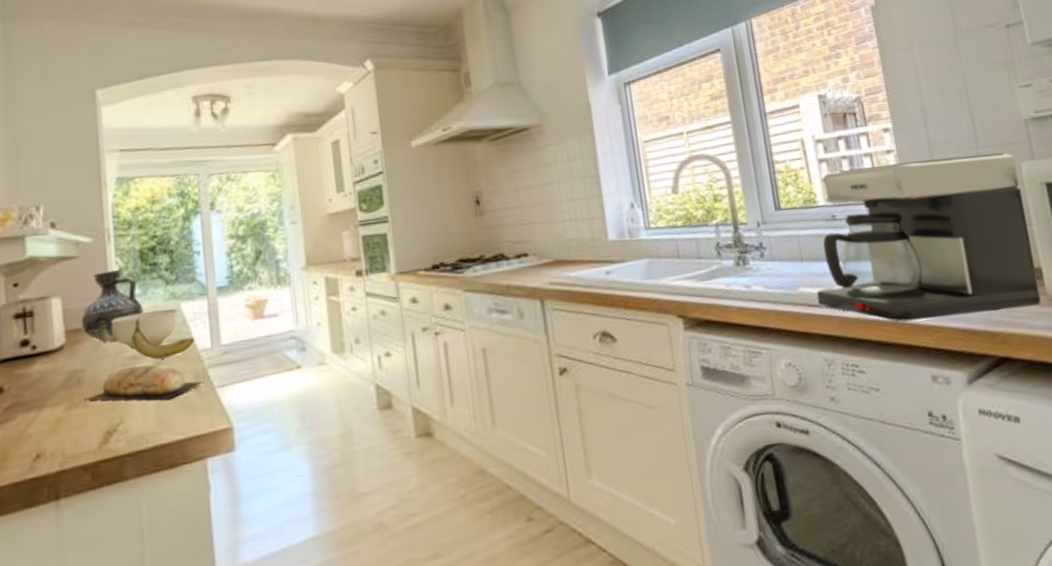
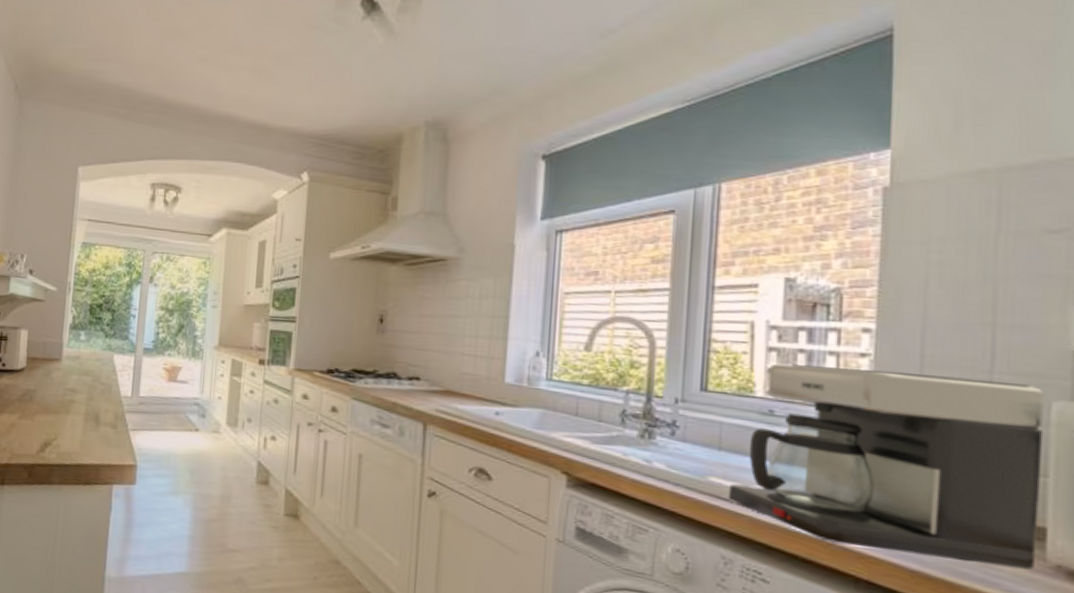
ceramic jug: present [80,268,144,343] -> none [38,316,86,374]
bread loaf: present [84,363,204,401] -> none [32,396,121,431]
bowl: present [111,309,178,349] -> none [60,355,111,384]
fruit: present [131,317,195,360] -> none [72,358,120,397]

